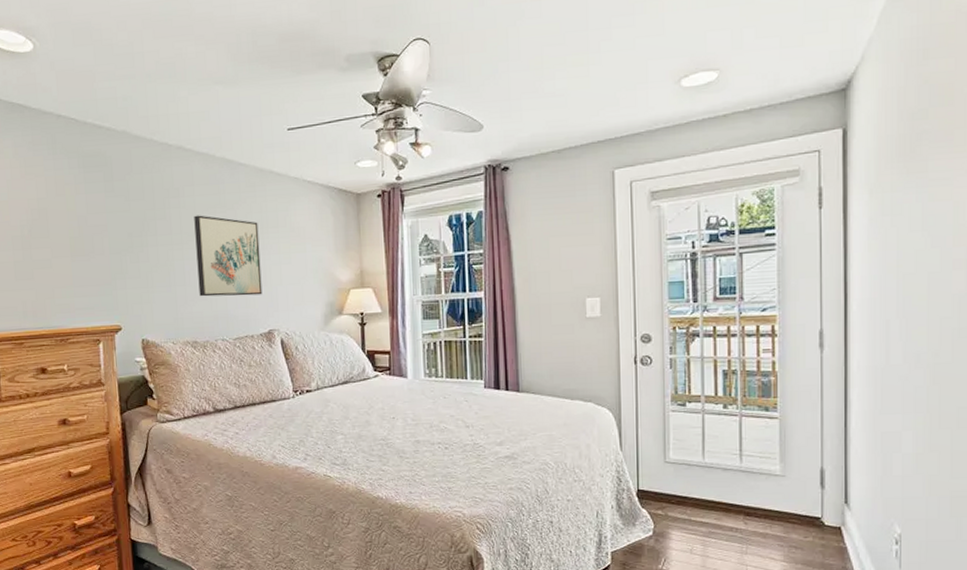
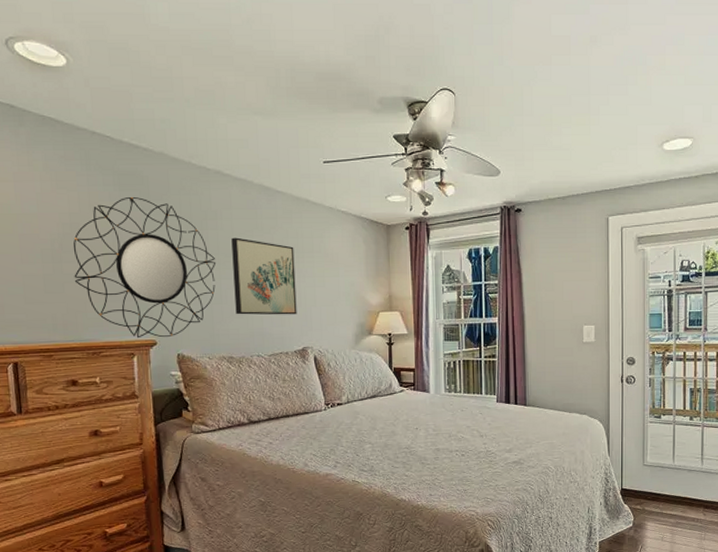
home mirror: none [41,179,179,324] -> present [73,197,216,339]

